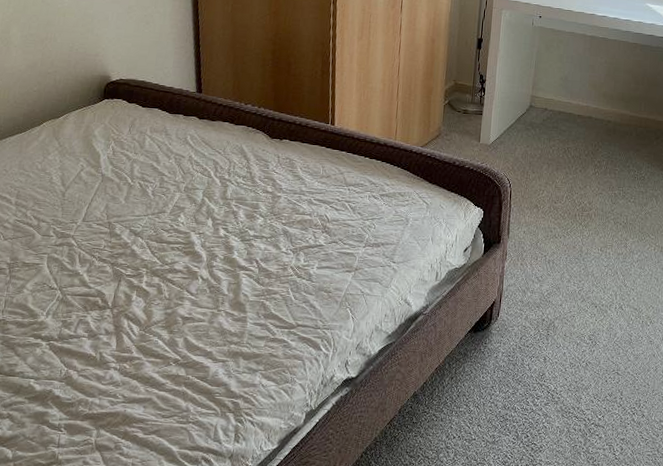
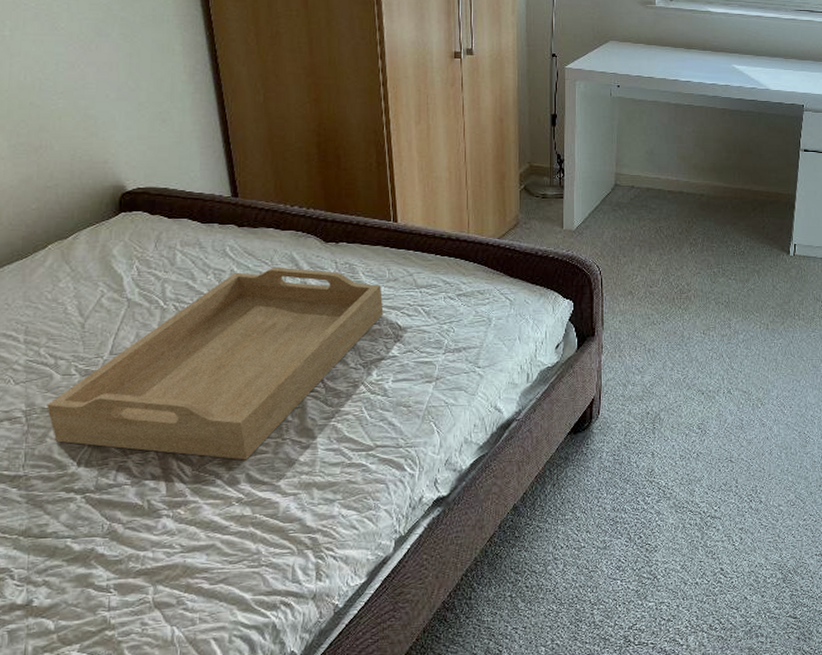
serving tray: none [27,156,316,326] -> present [47,267,384,460]

